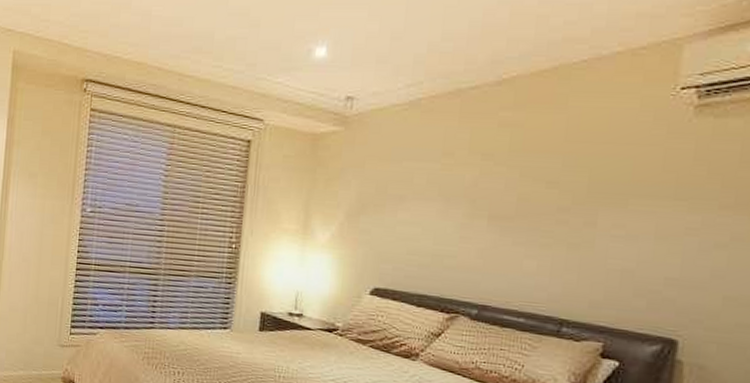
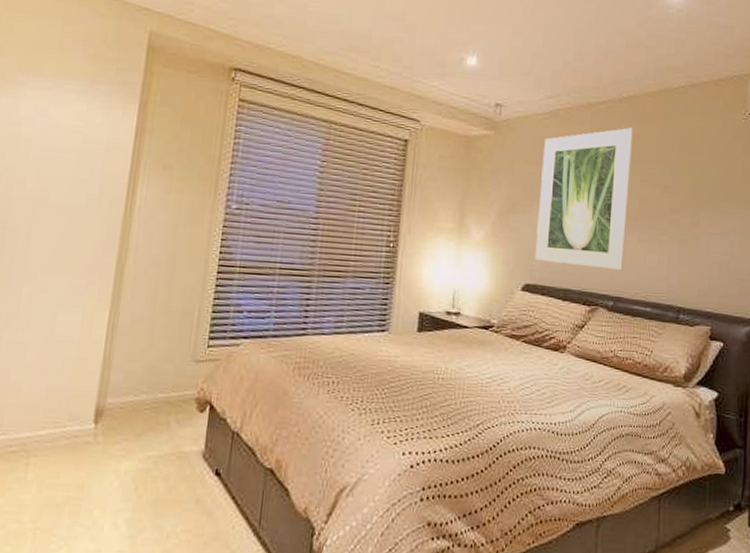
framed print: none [386,114,514,277] -> present [535,127,633,271]

